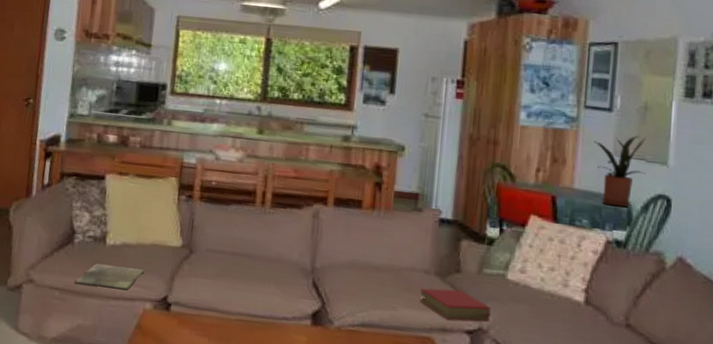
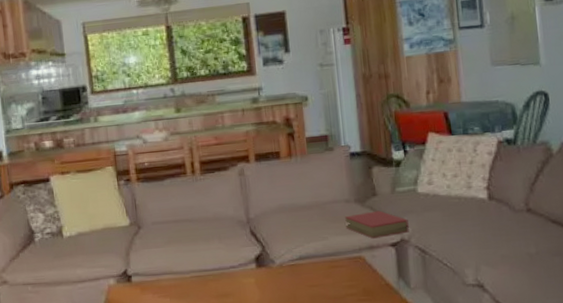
magazine: present [74,263,145,291] -> none [42,252,102,276]
house plant: present [594,136,647,208] -> none [472,44,522,111]

